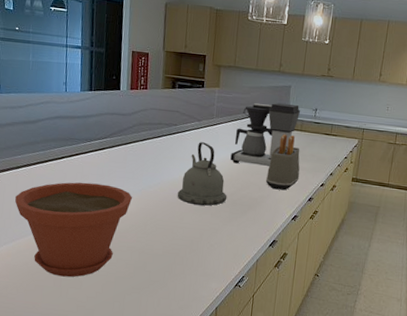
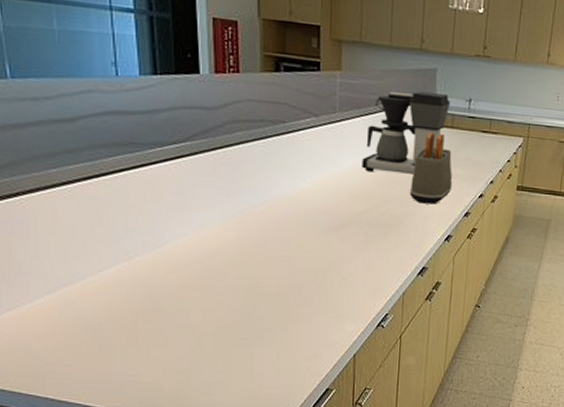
plant pot: present [14,182,133,278] -> none [53,203,231,332]
kettle: present [177,142,226,206] -> none [292,144,359,228]

